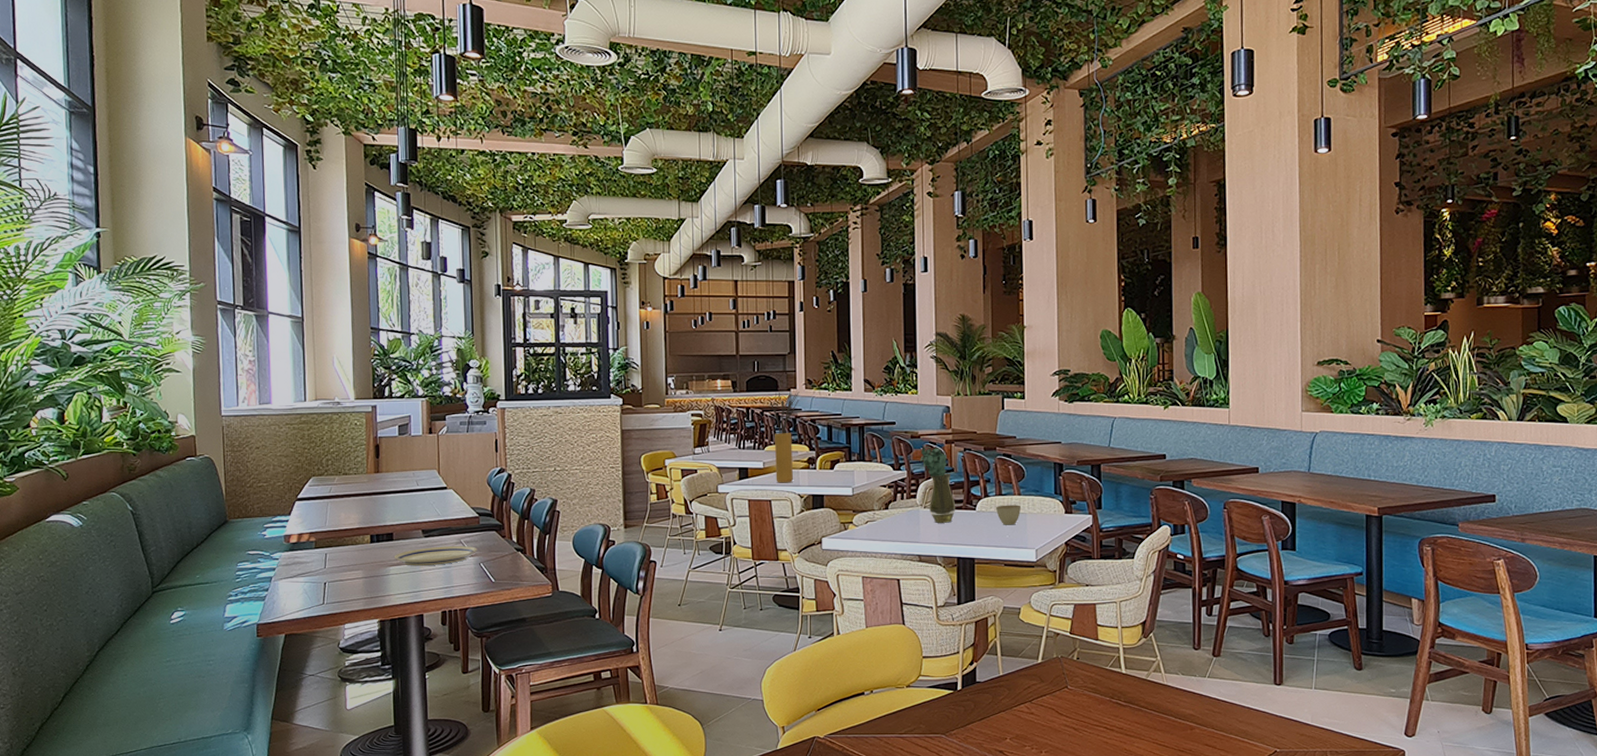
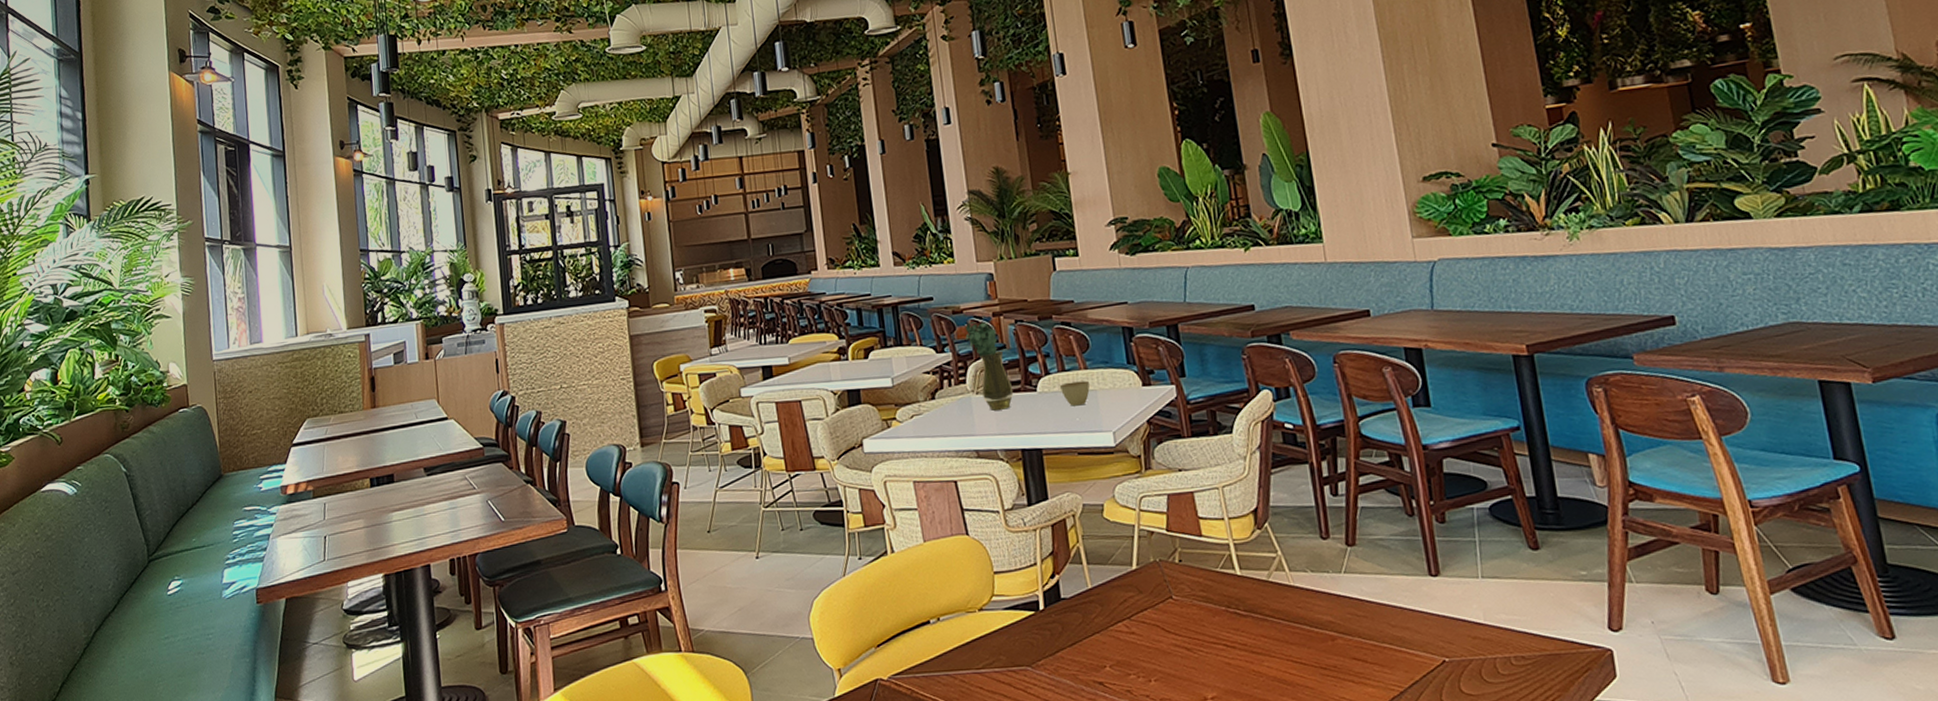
plate: present [394,546,477,566] -> none [395,482,484,510]
vase: present [770,388,800,483] -> none [789,270,824,380]

